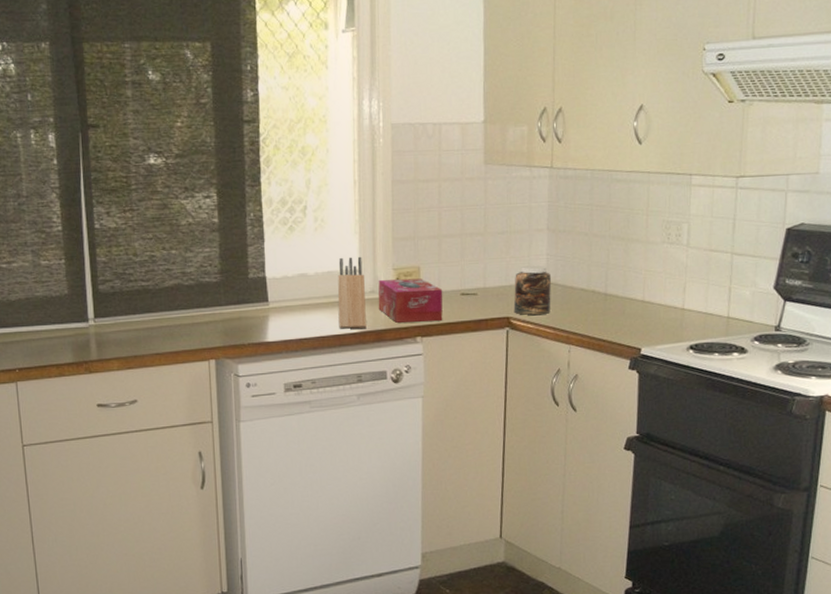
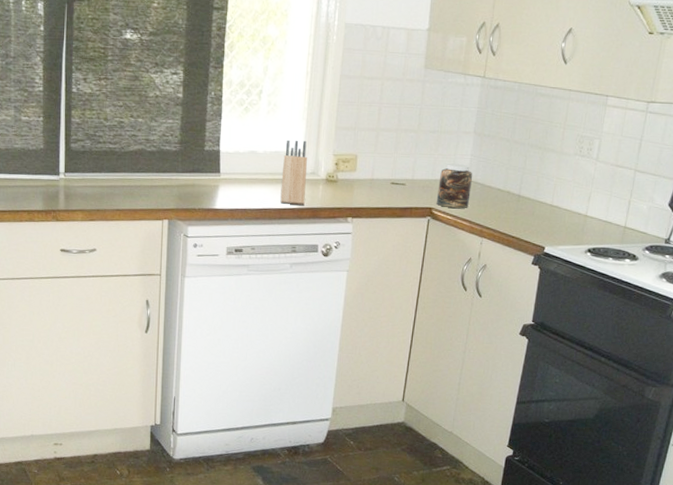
tissue box: present [378,278,443,323] -> none [317,163,376,205]

